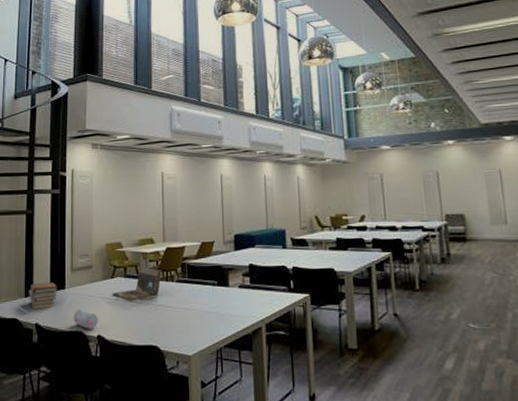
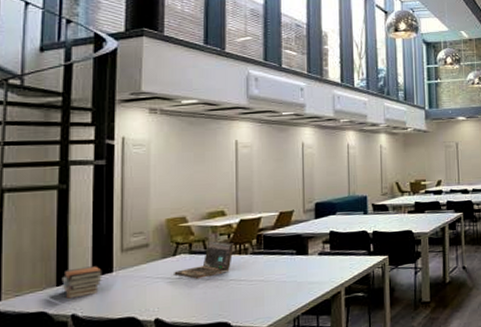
pencil case: present [73,308,98,329] -> none [123,292,156,314]

